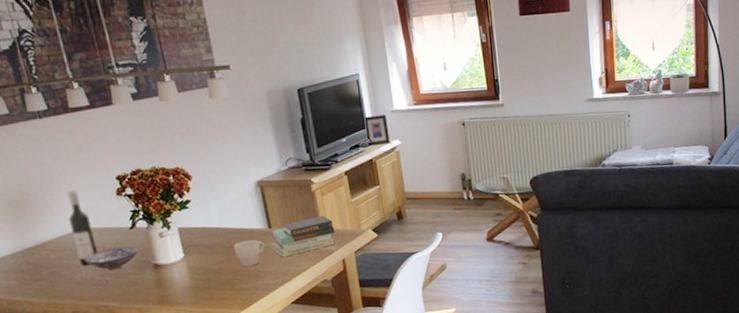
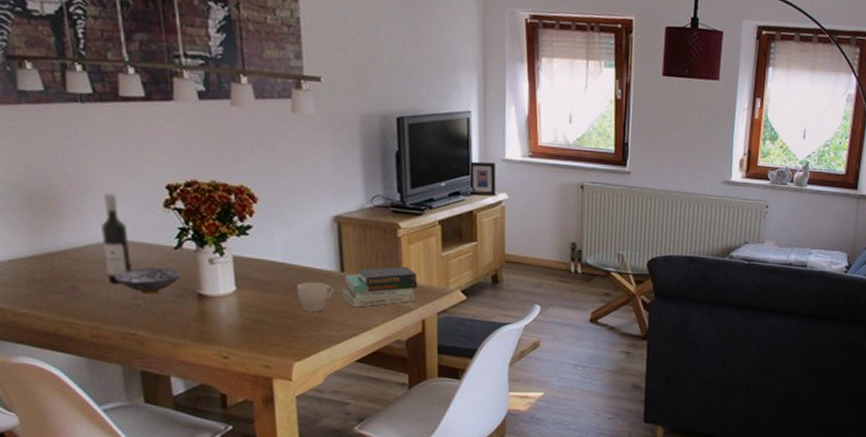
planter: present [669,74,690,94] -> none [815,169,838,191]

